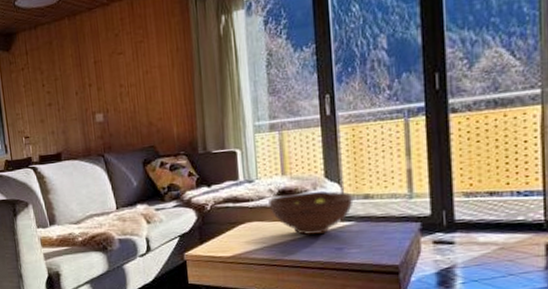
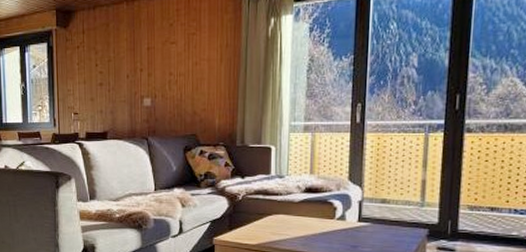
fruit bowl: present [268,190,354,236] -> none [295,191,372,232]

